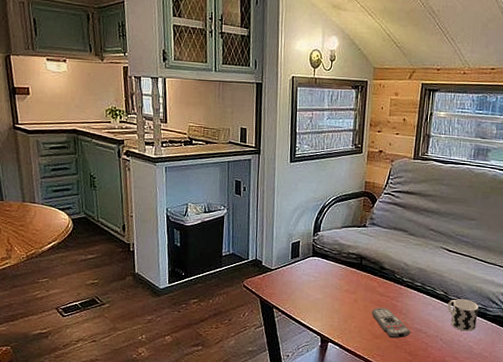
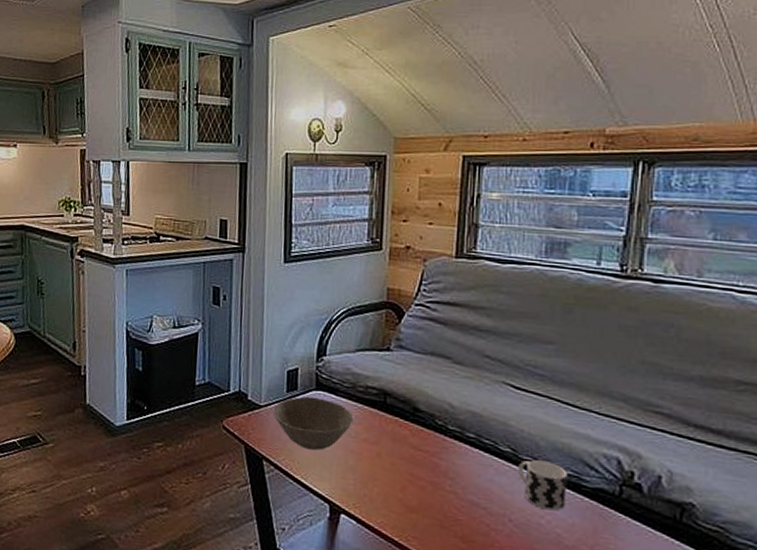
bowl: none [281,261,339,299] -> present [273,396,354,451]
remote control: present [372,308,410,338] -> none [403,467,462,514]

